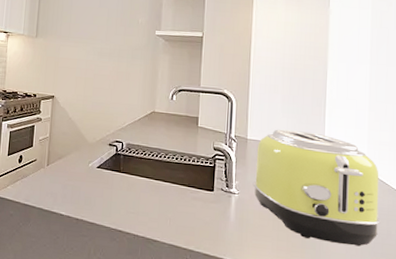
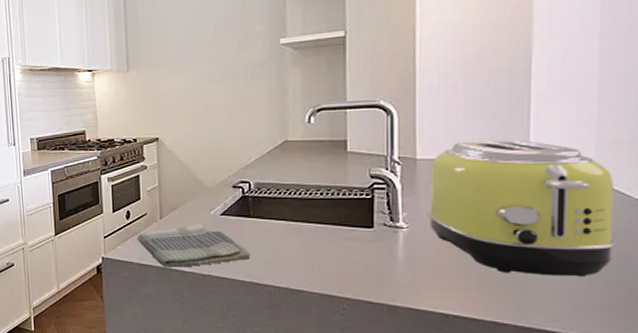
dish towel: none [25,173,118,211] -> present [137,224,251,268]

